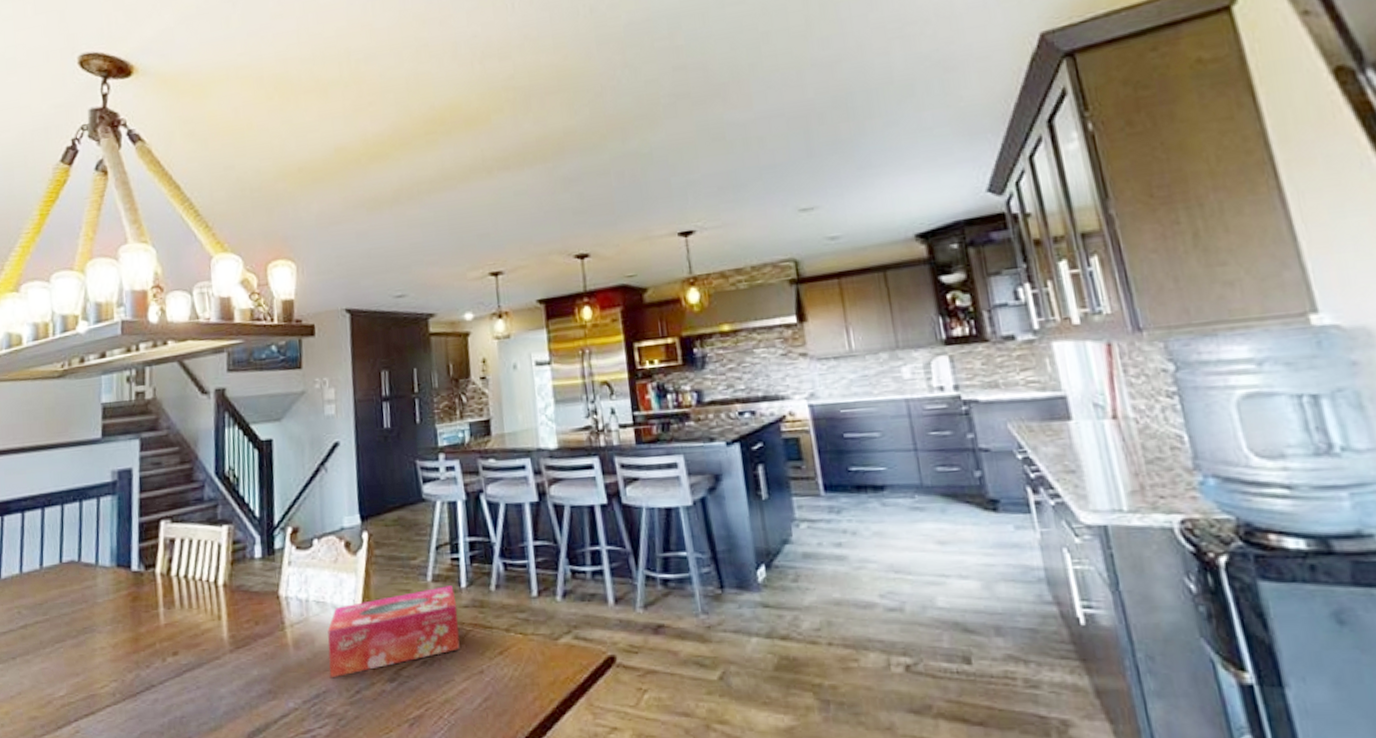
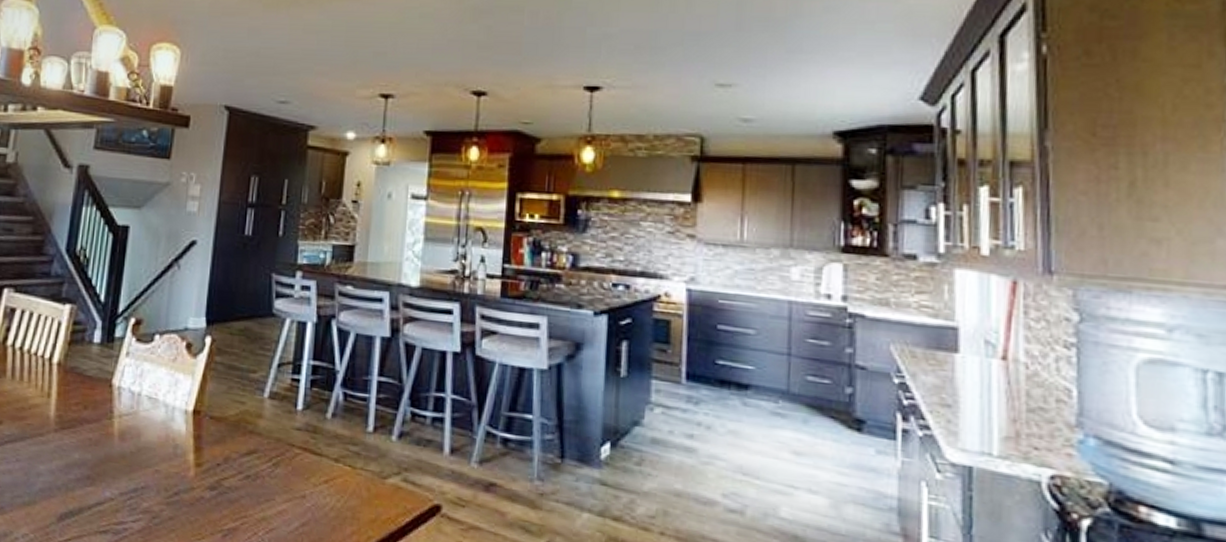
tissue box: present [327,585,460,678] -> none [150,405,290,476]

